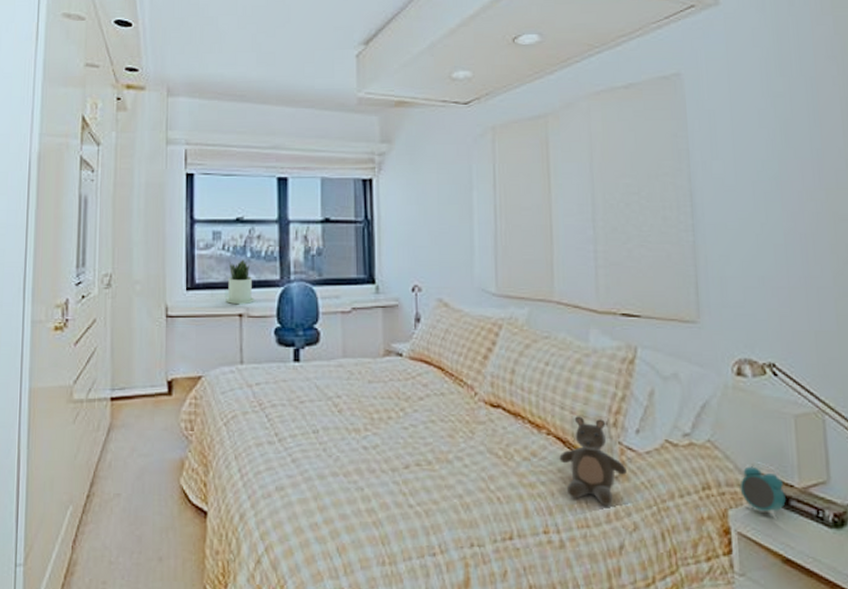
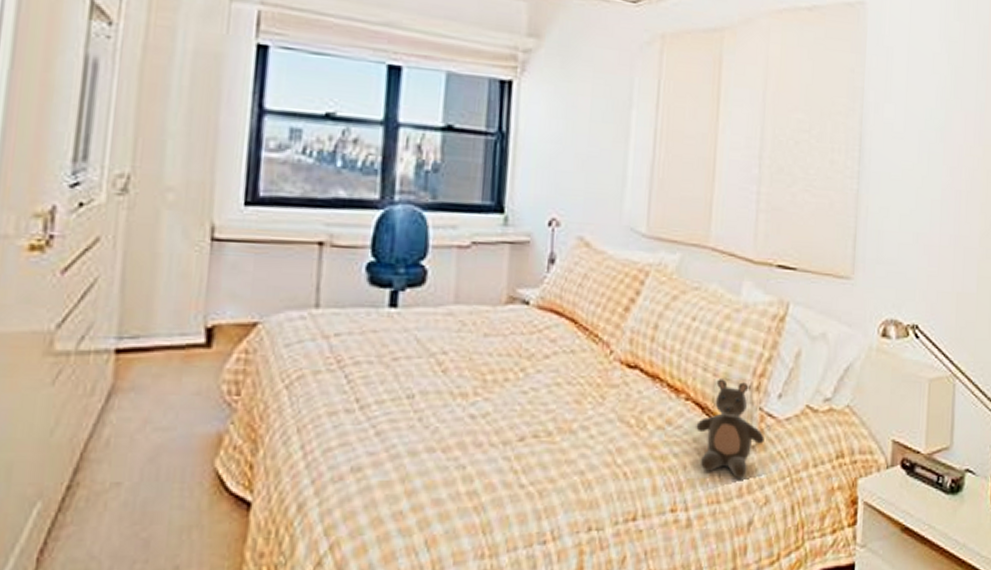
planter: present [226,259,254,305] -> none [301,169,342,230]
alarm clock: present [739,462,786,520] -> none [871,428,912,487]

